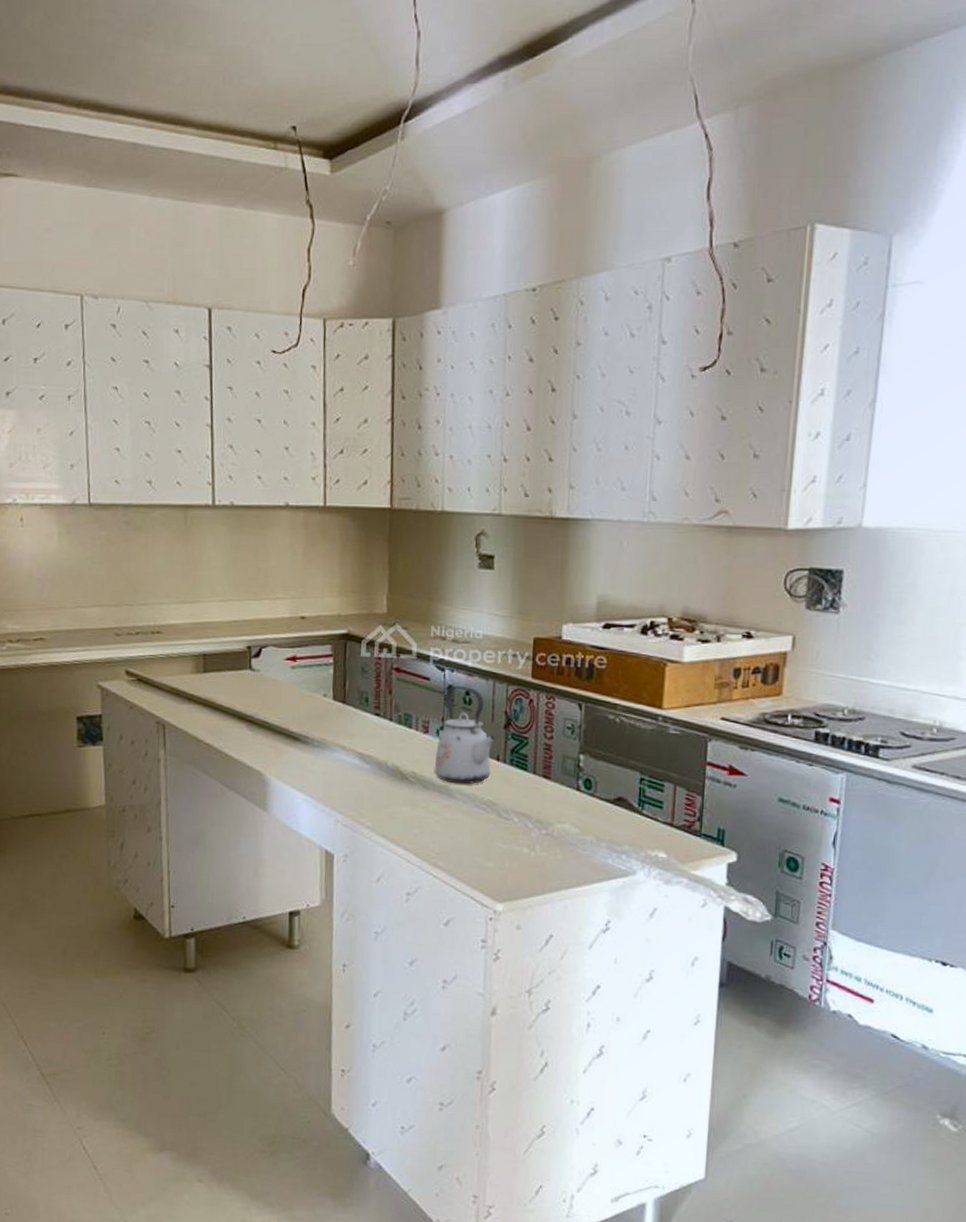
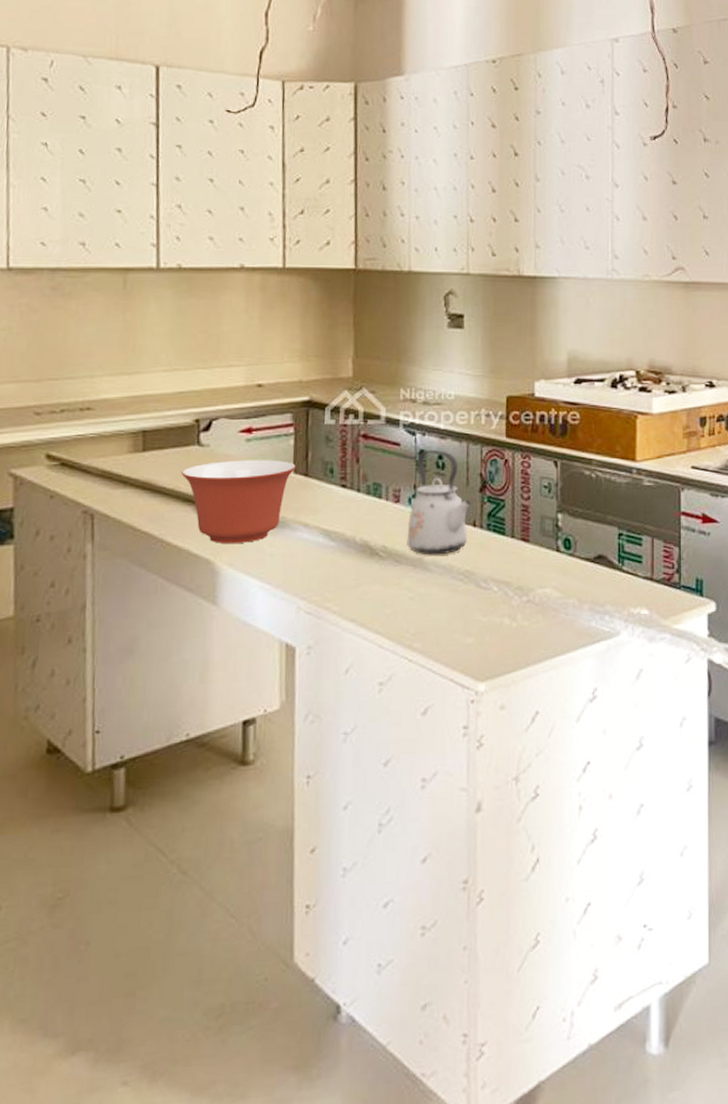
mixing bowl: none [236,685,335,759] -> present [181,460,296,543]

